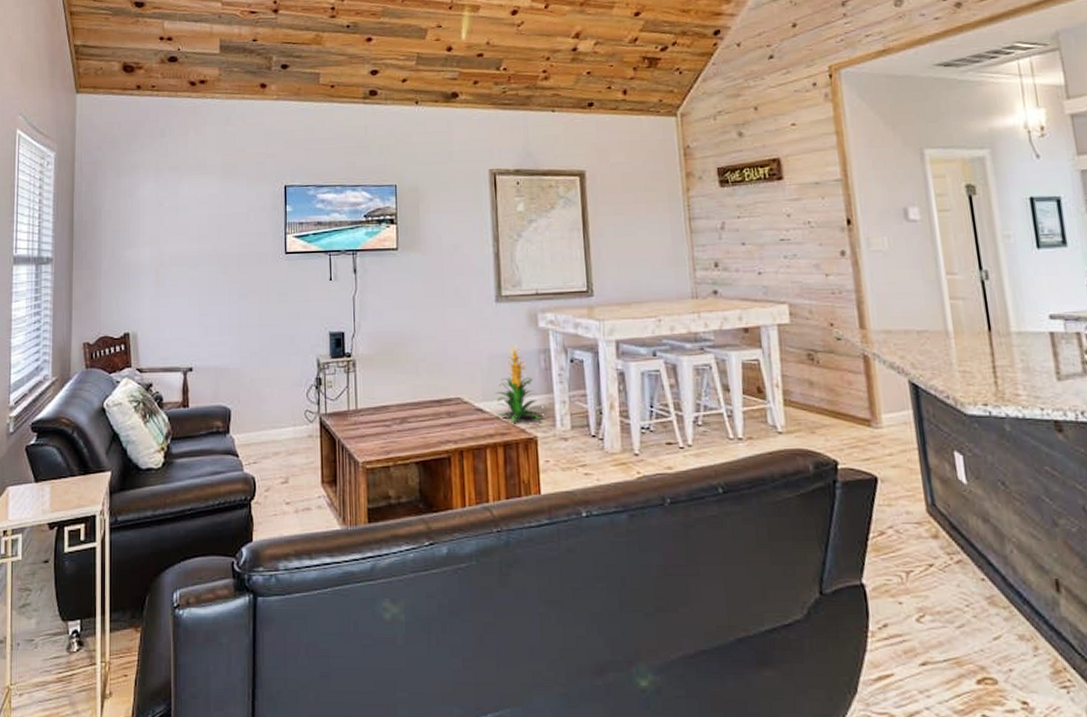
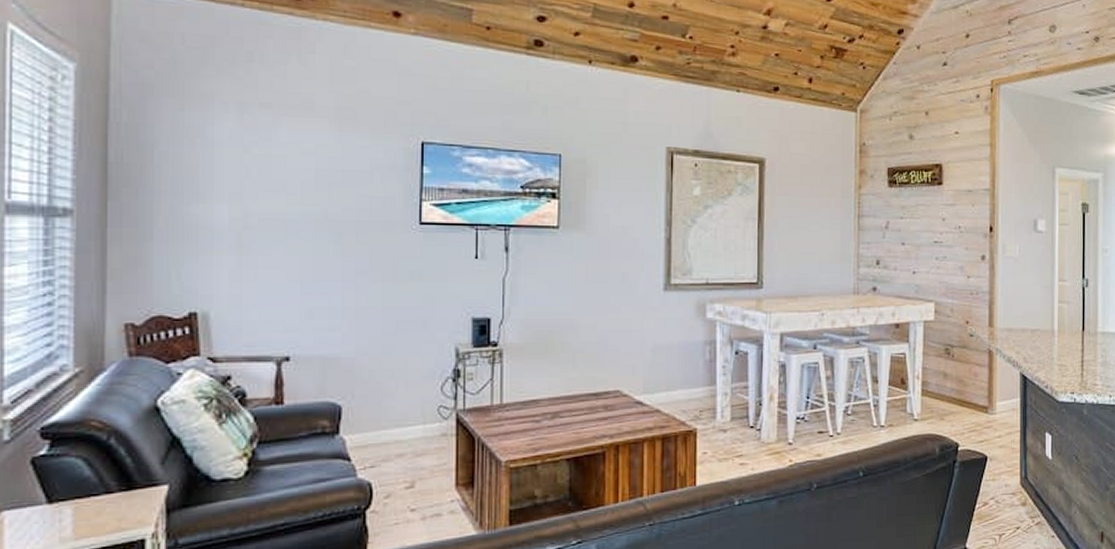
indoor plant: present [495,345,542,421] -> none [656,336,704,414]

